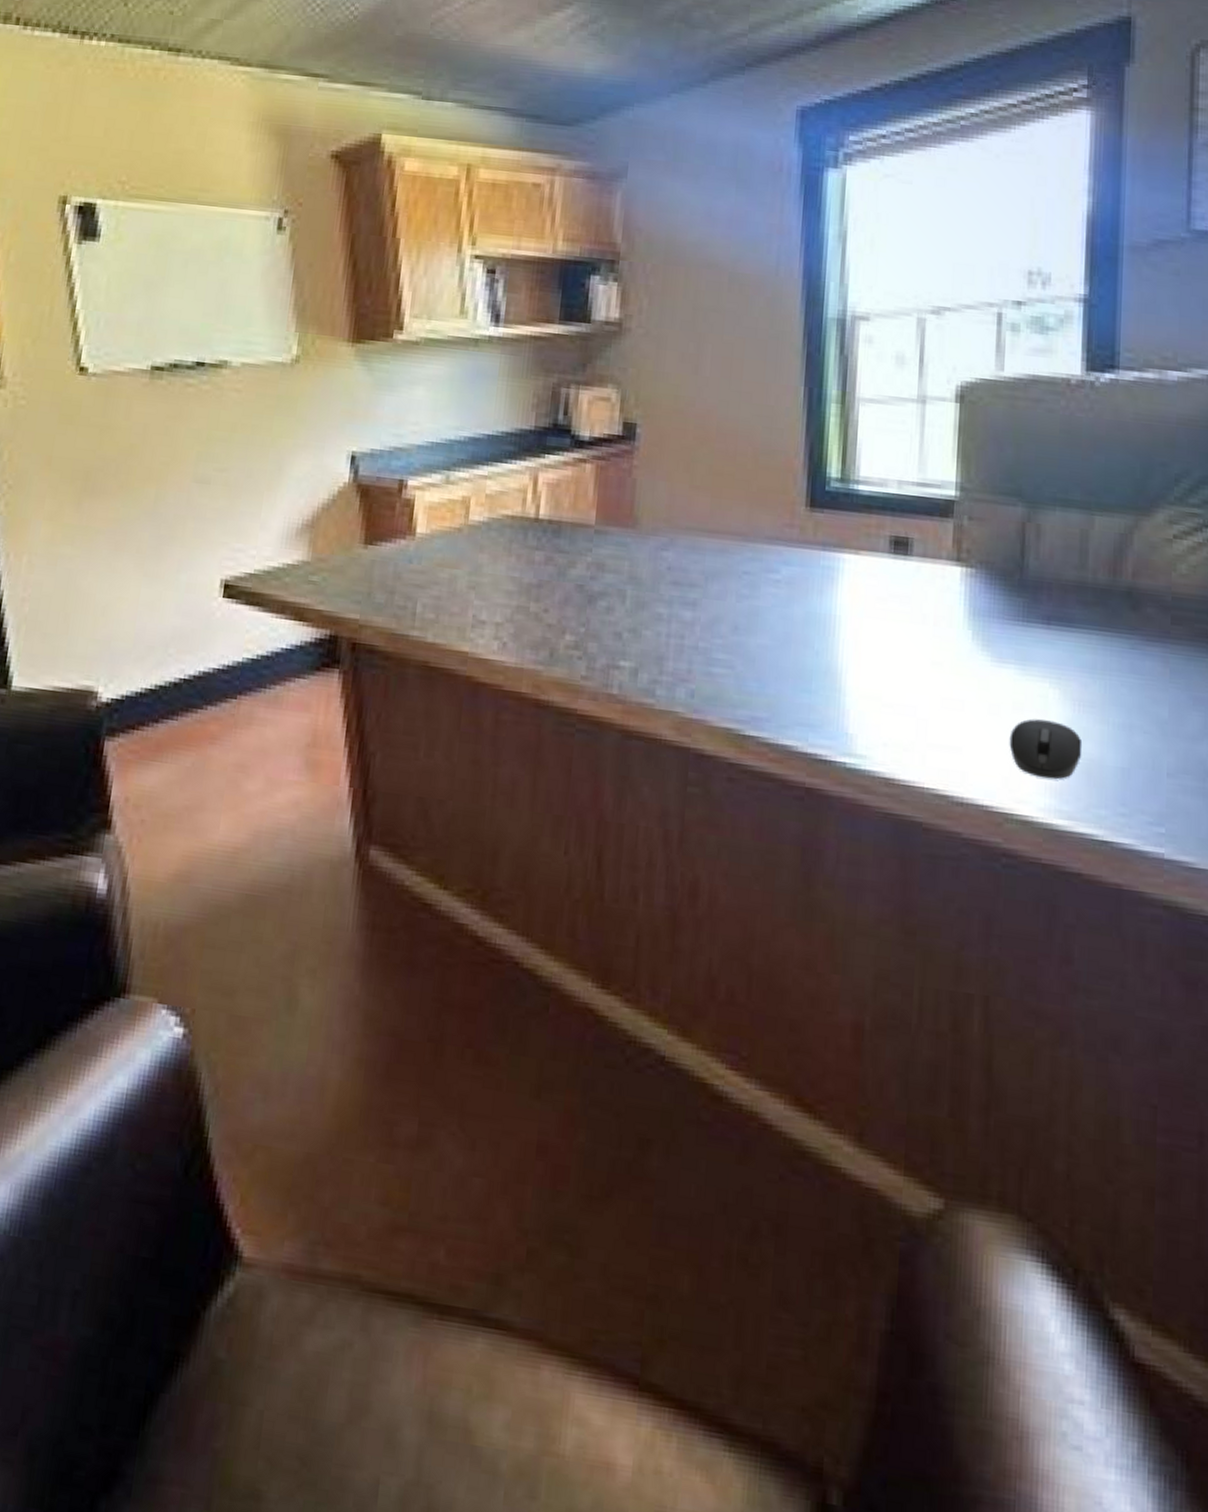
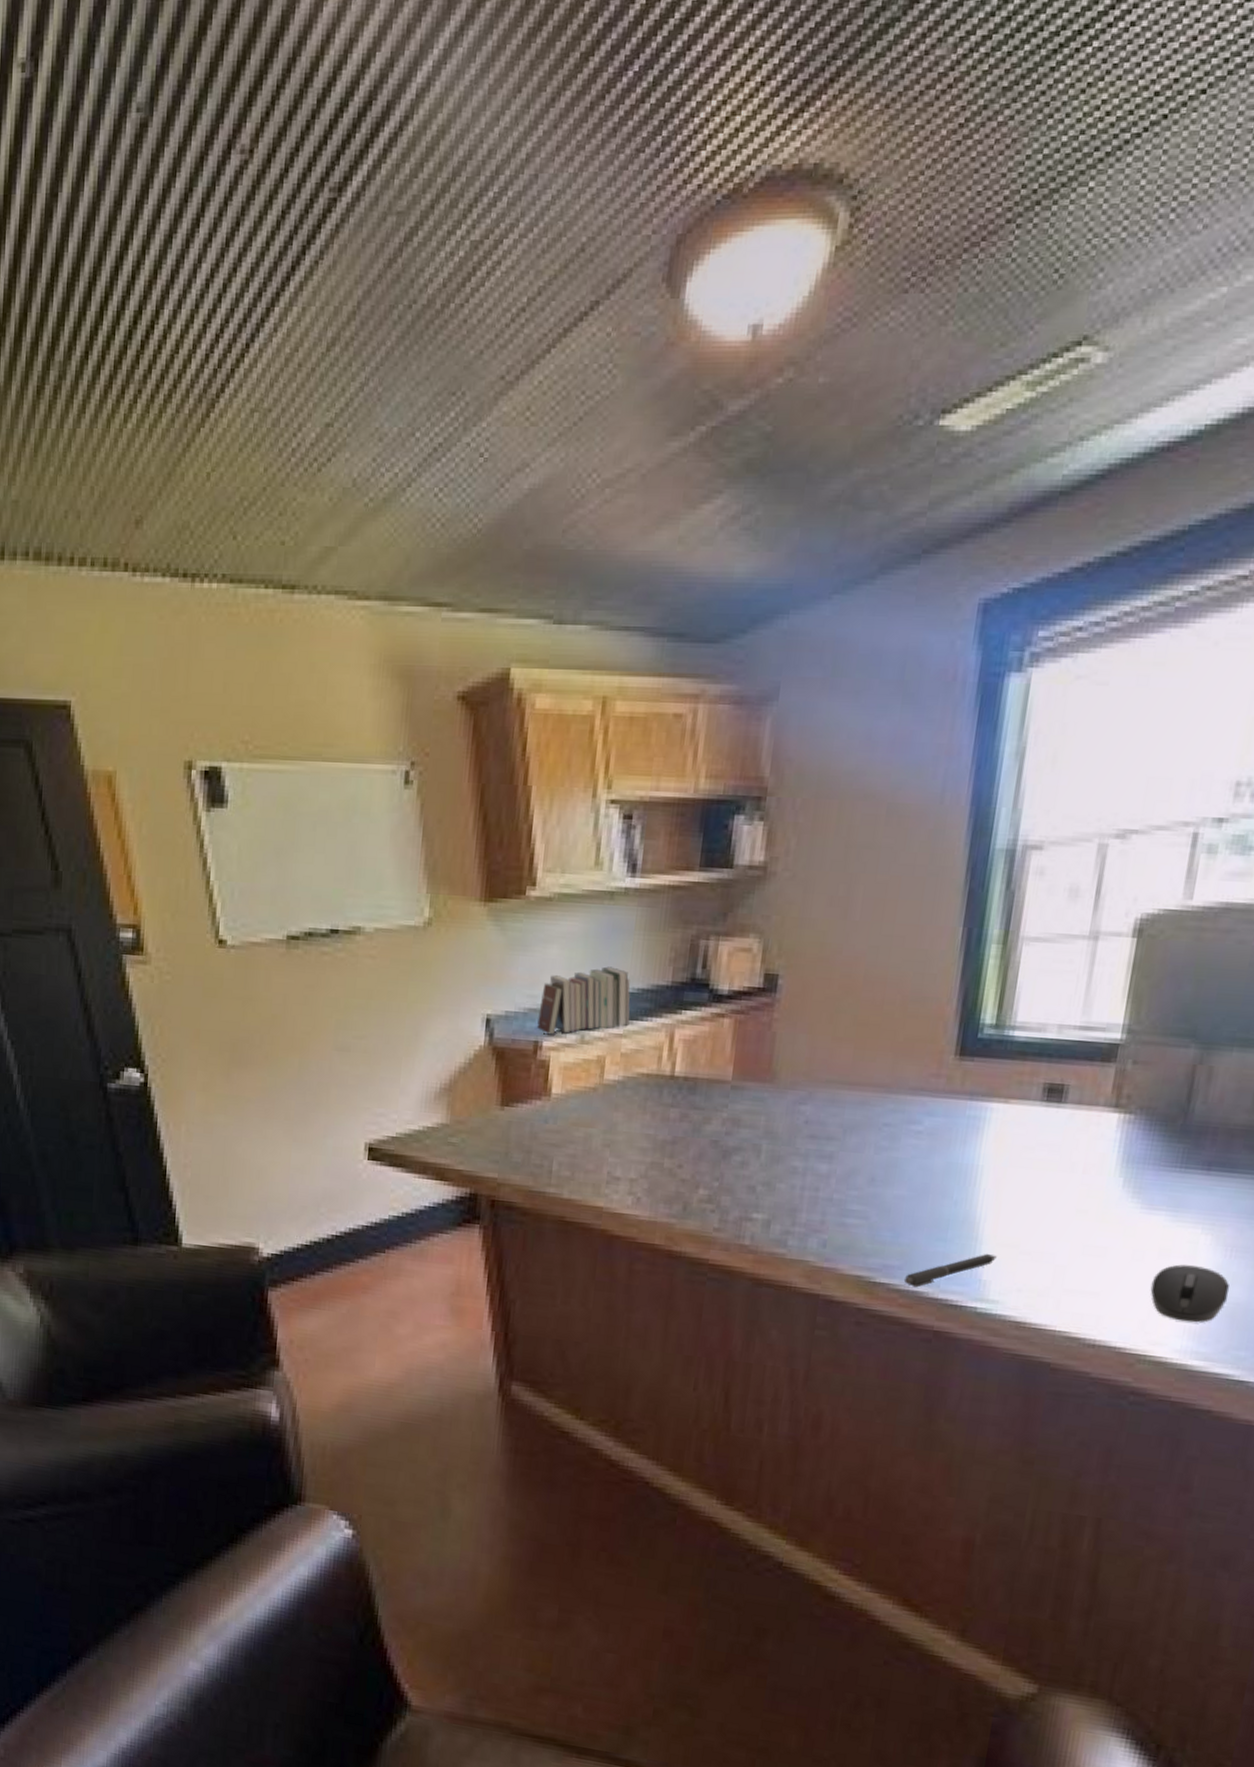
books: none [402,409,495,474] -> present [537,966,631,1035]
pen: none [772,705,861,742] -> present [903,1253,997,1288]

